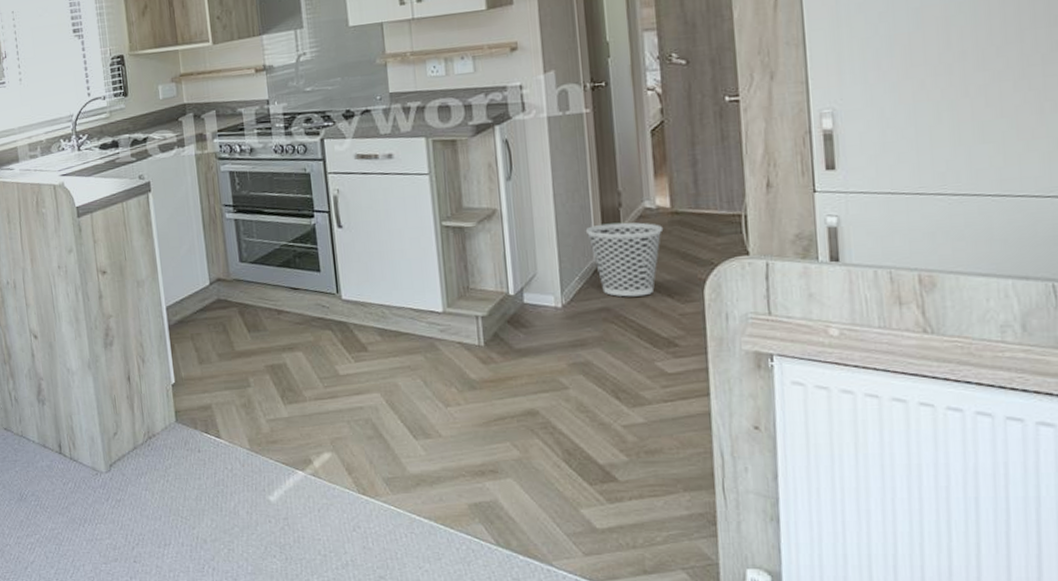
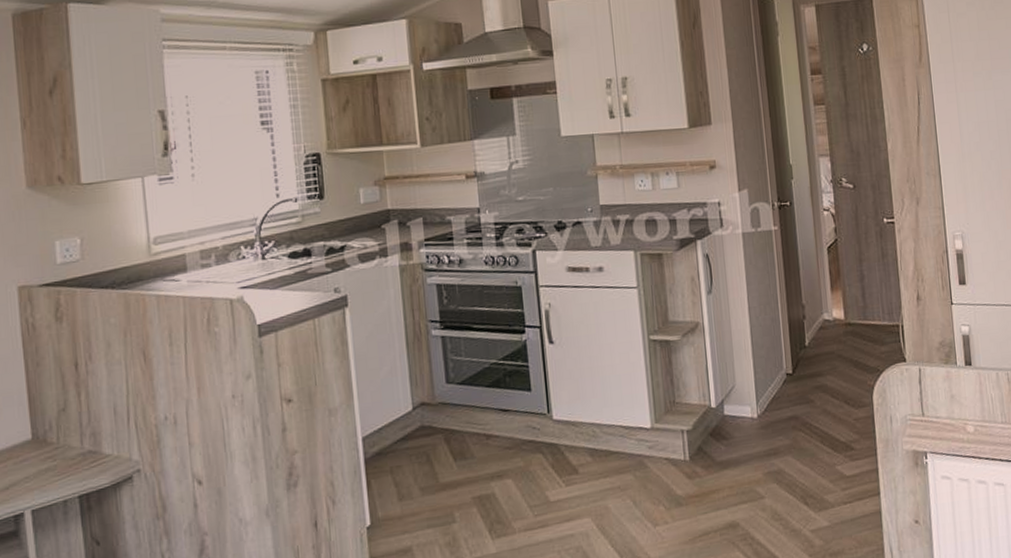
wastebasket: present [585,222,664,297] -> none [776,333,840,405]

